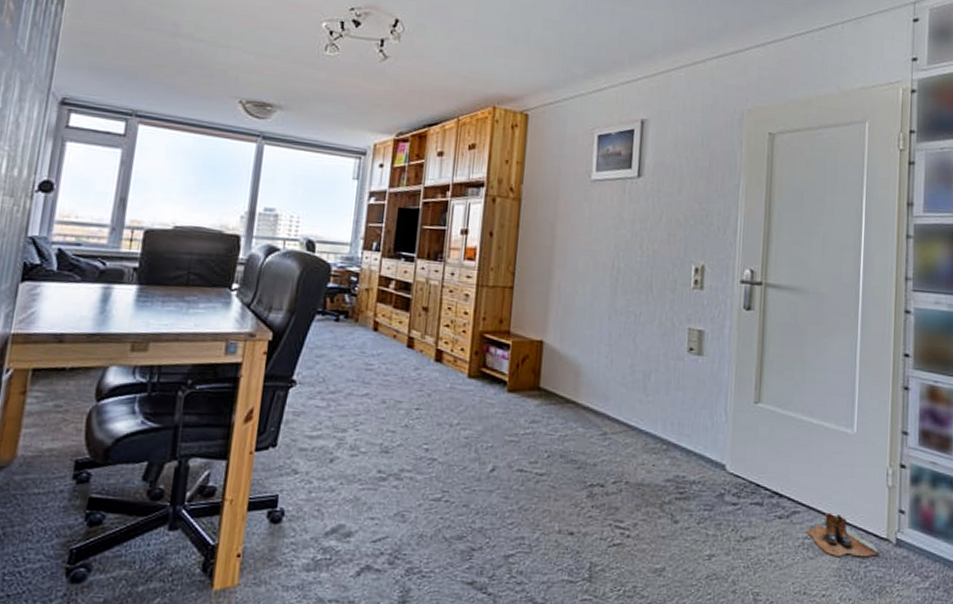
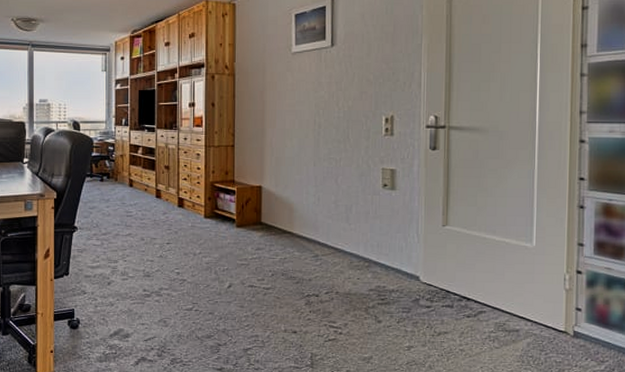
boots: present [805,512,879,558] -> none [491,311,558,347]

